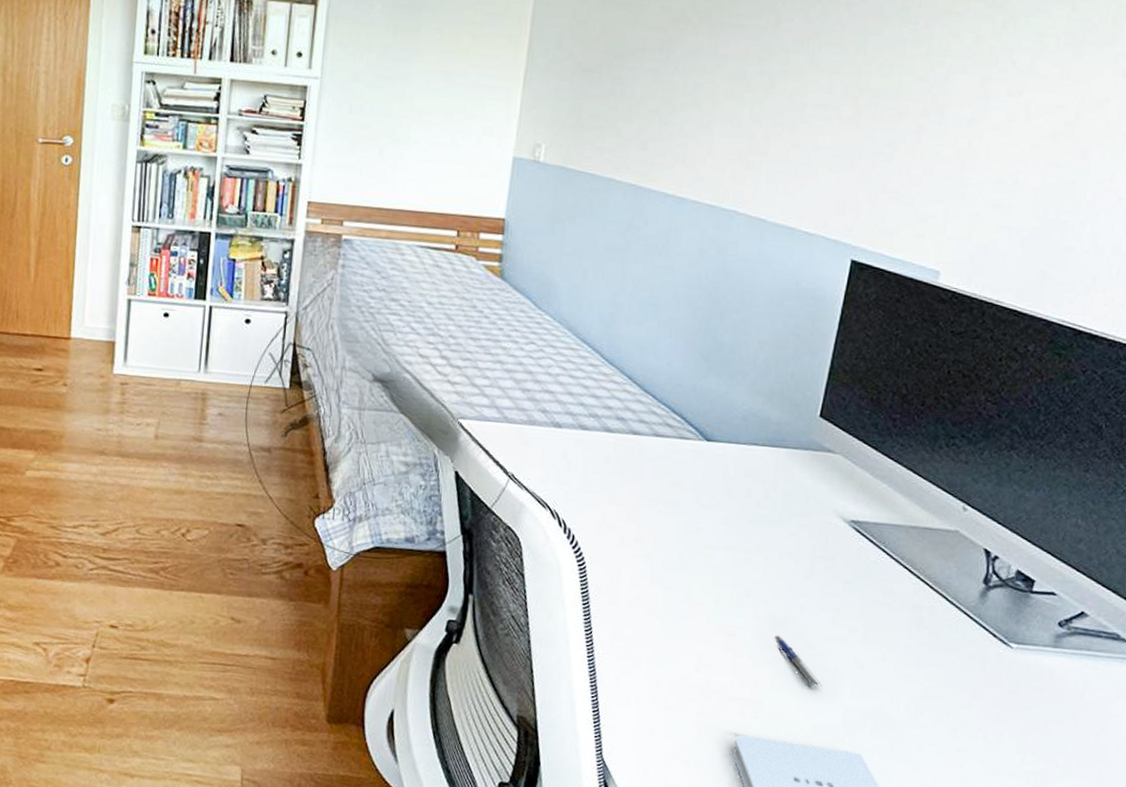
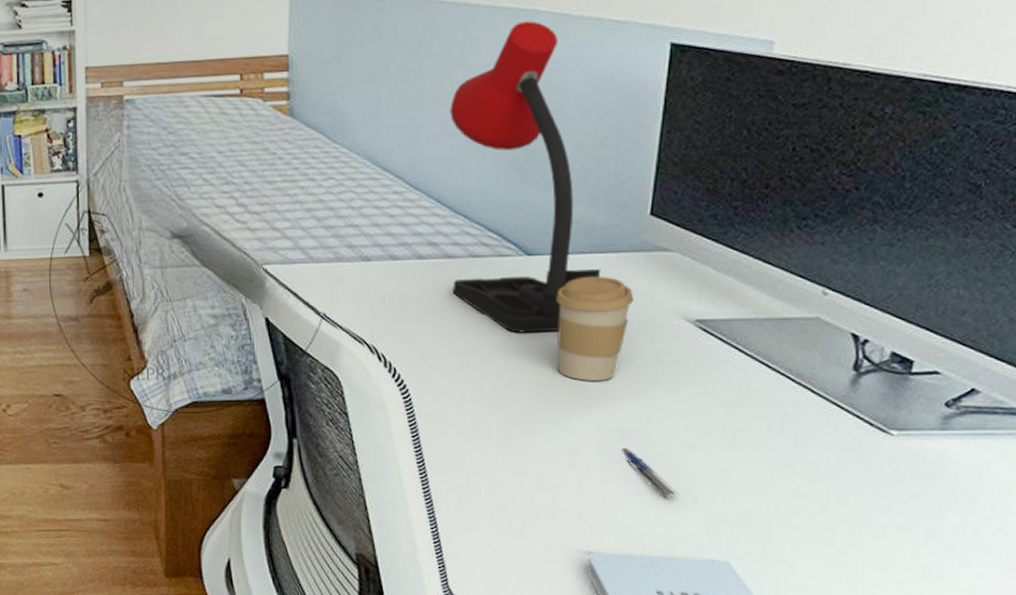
desk lamp: none [635,220,772,517] -> present [450,21,601,333]
coffee cup: none [723,467,799,569] -> present [556,276,634,381]

